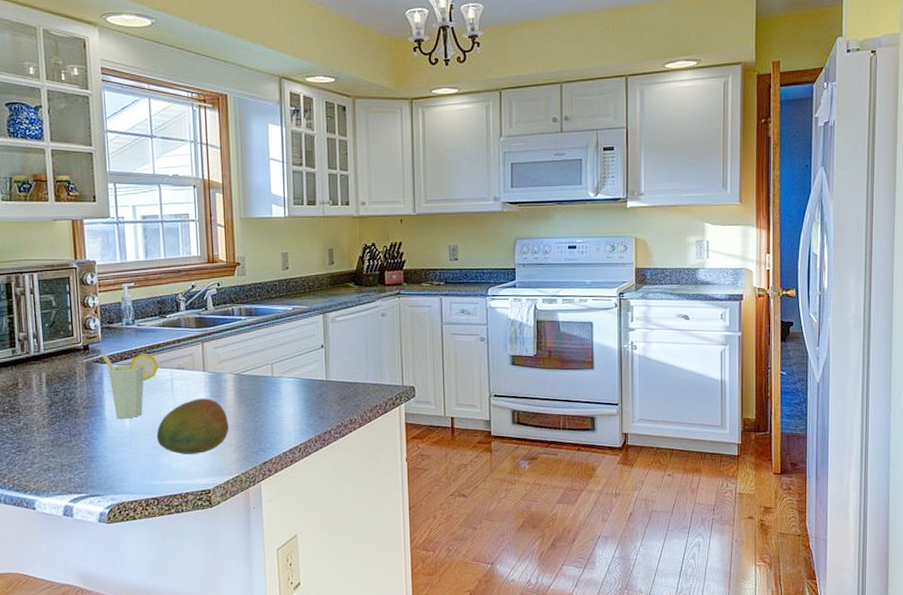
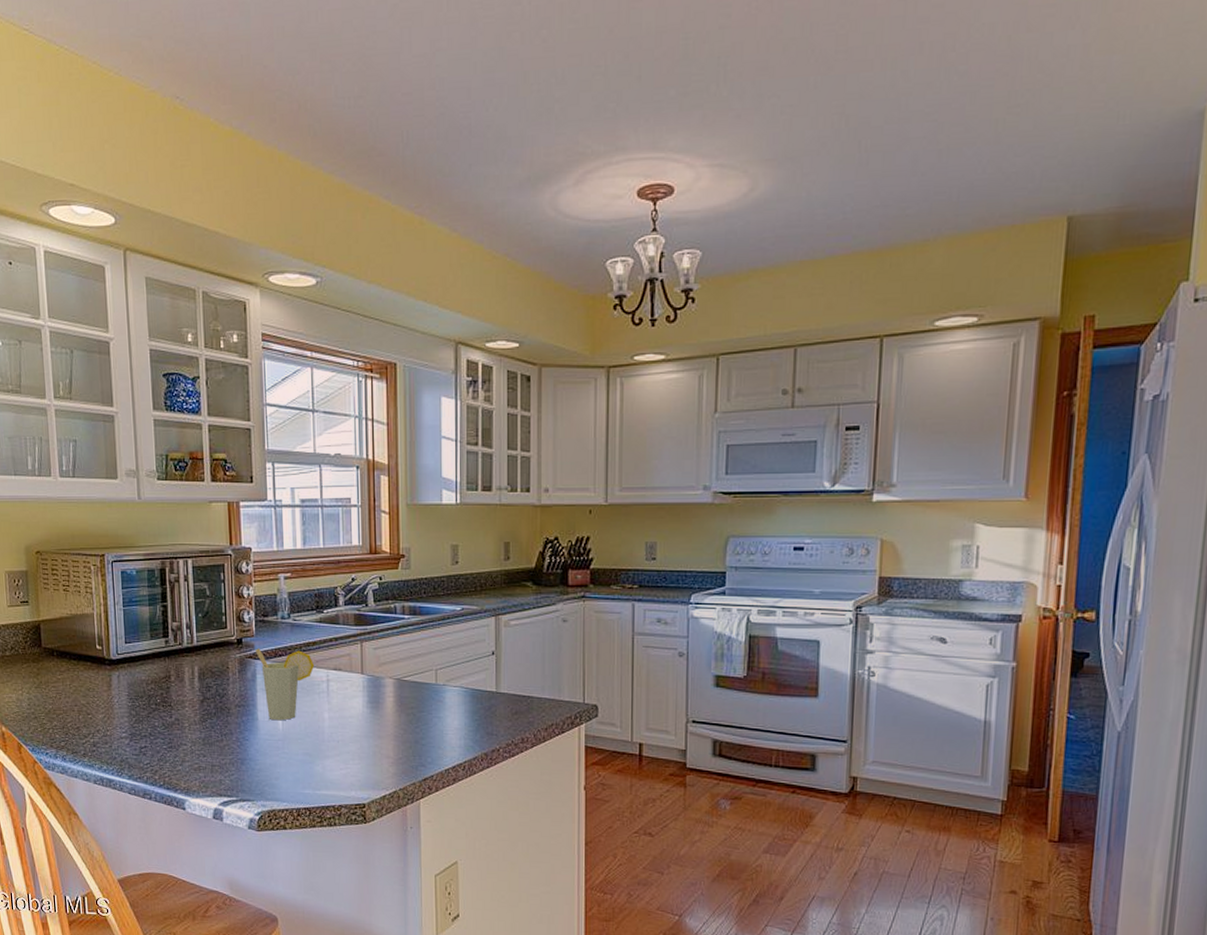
fruit: present [156,398,229,454] -> none [310,703,387,764]

